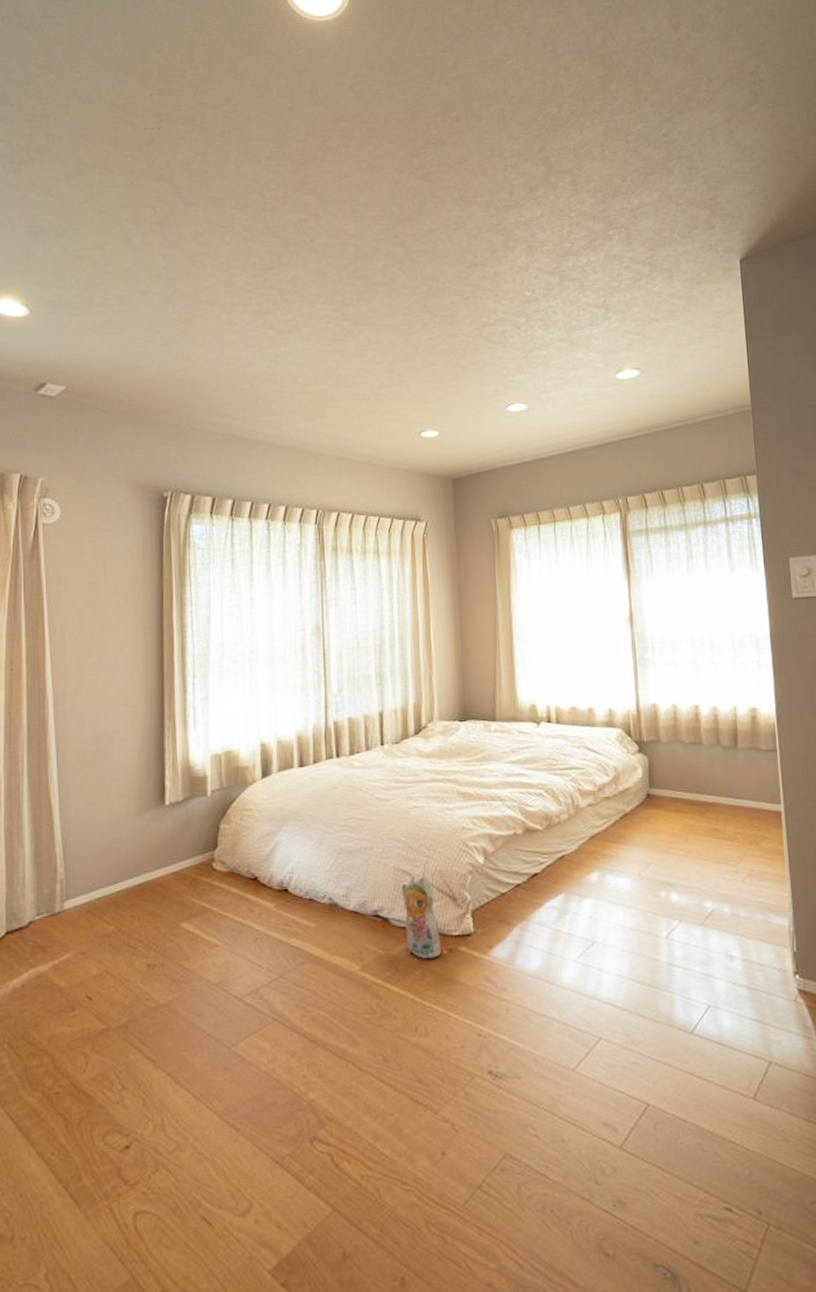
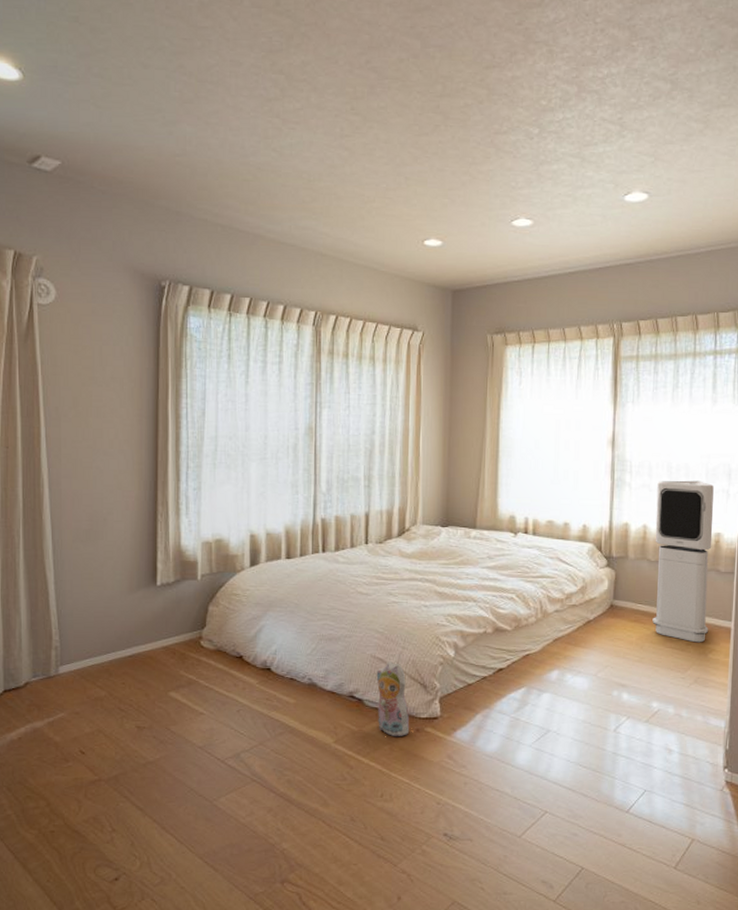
air purifier: none [682,653,757,831] -> present [652,480,714,643]

